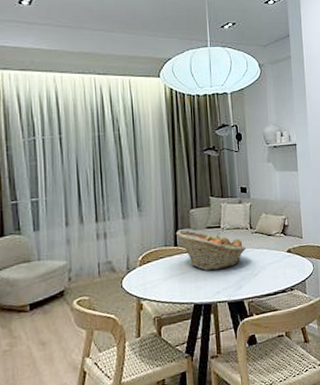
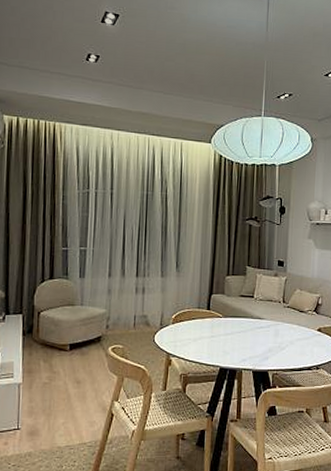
fruit basket: present [175,230,246,271] -> none [209,294,276,339]

